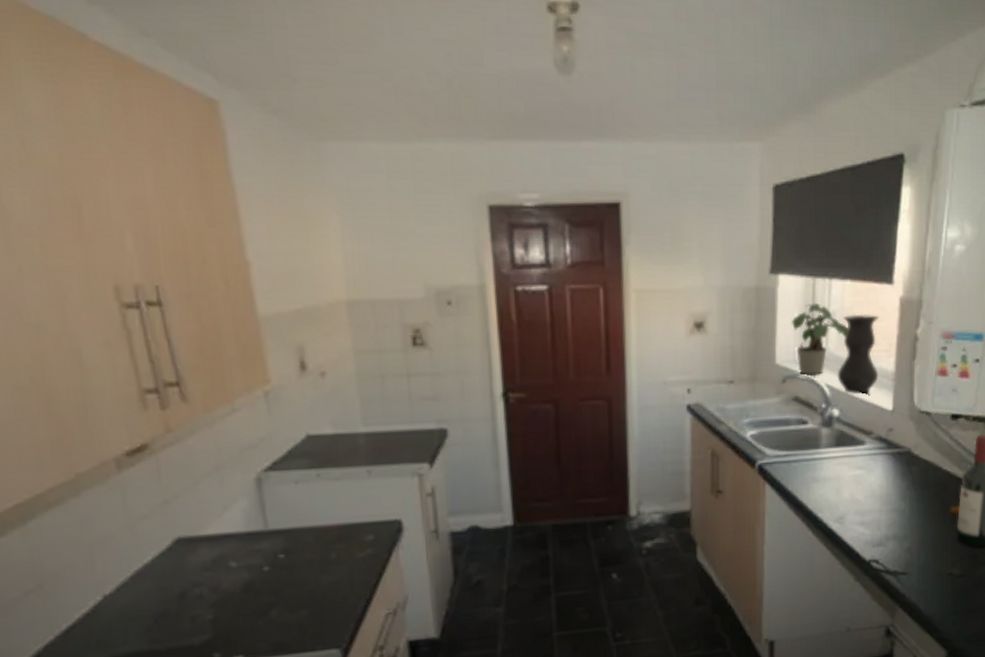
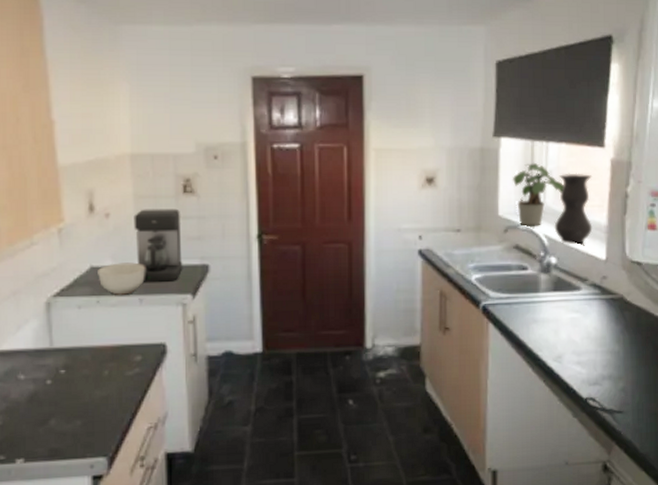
bowl: none [315,428,374,467] -> present [98,262,146,295]
coffee maker: none [354,364,417,451] -> present [133,208,183,282]

